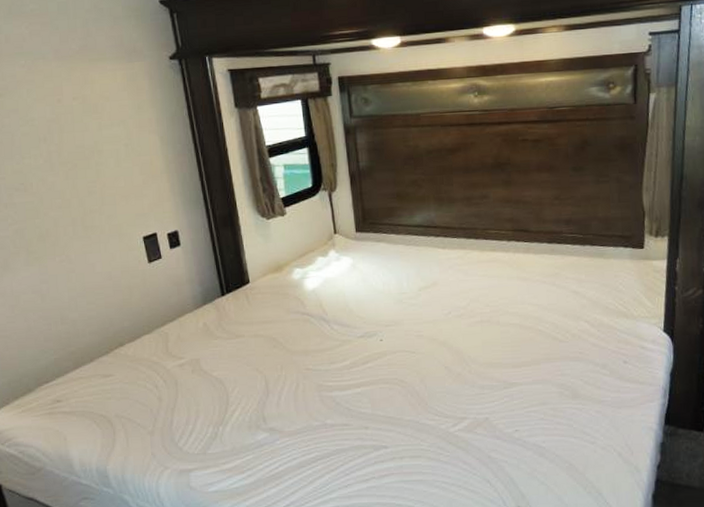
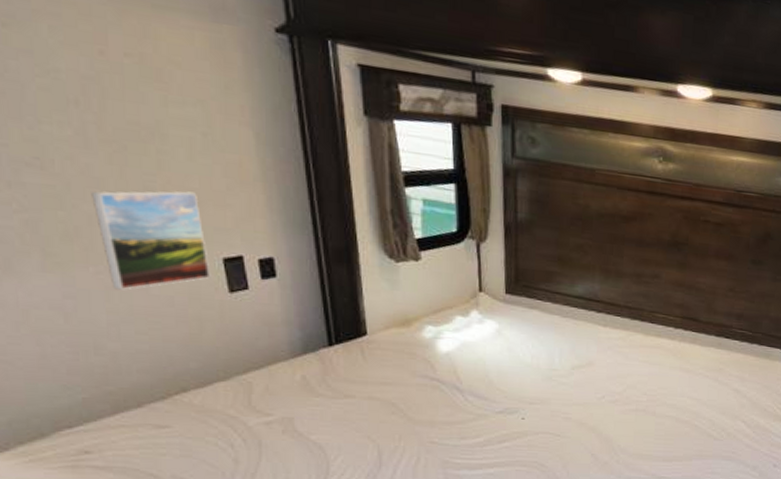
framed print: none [56,190,136,272] -> present [91,191,211,290]

